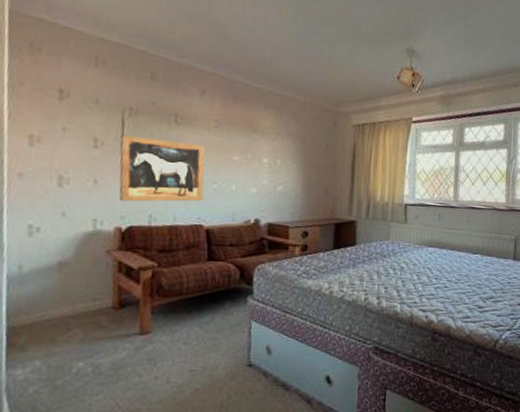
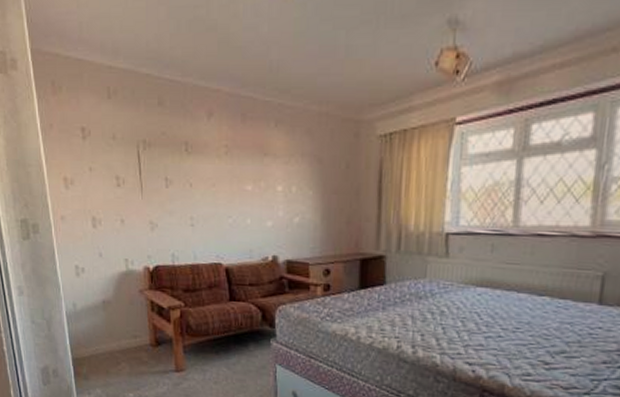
wall art: present [119,135,205,202] -> none [138,170,221,241]

